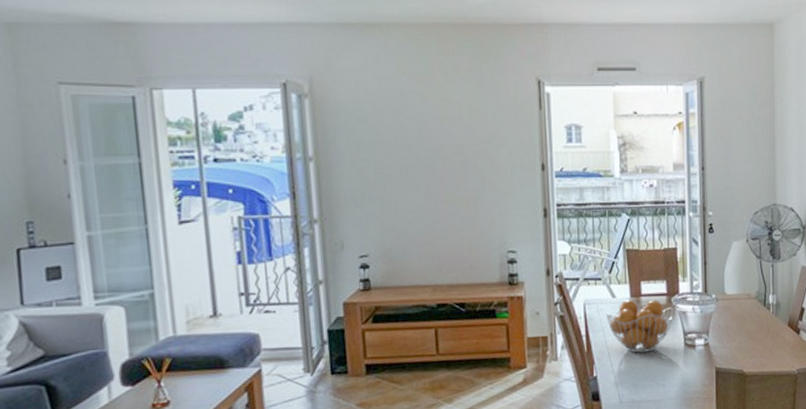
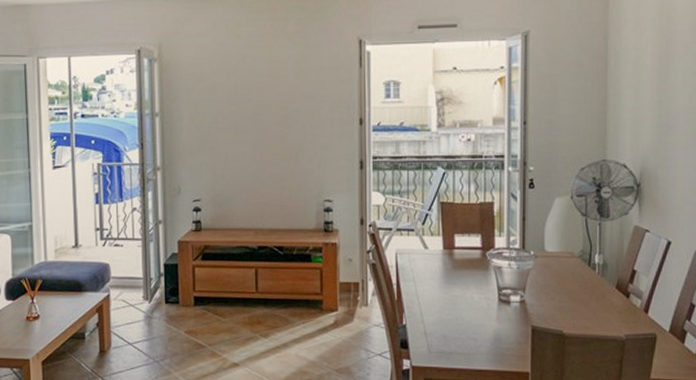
fruit basket: present [606,299,673,353] -> none [418,251,487,305]

